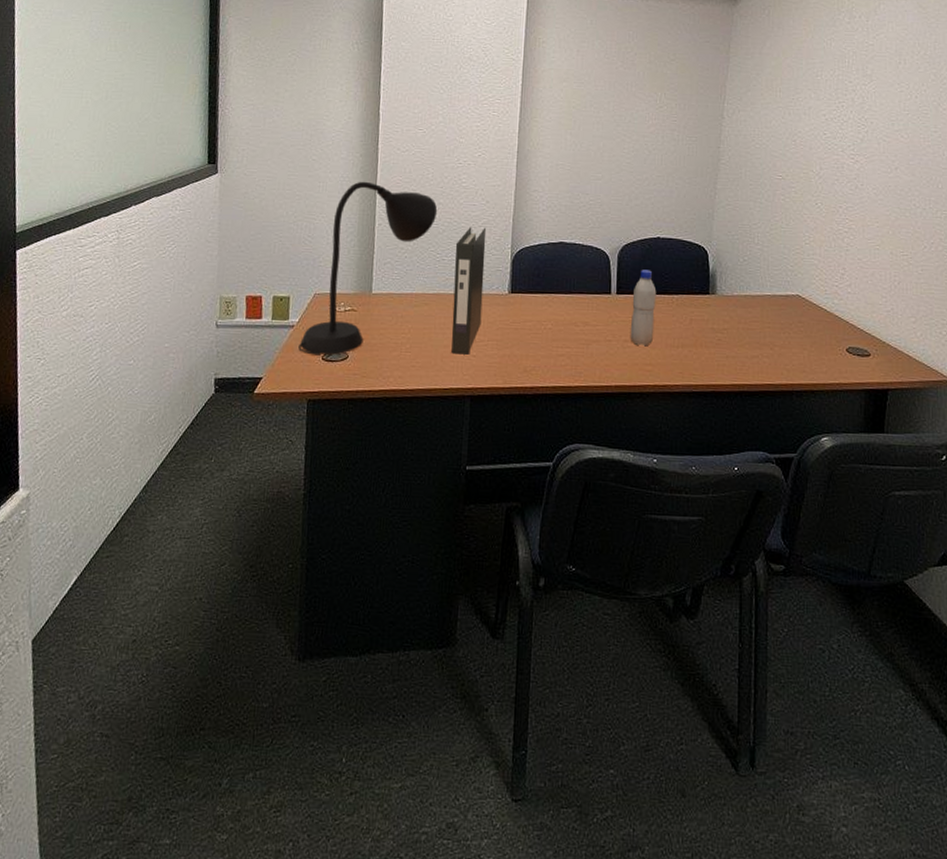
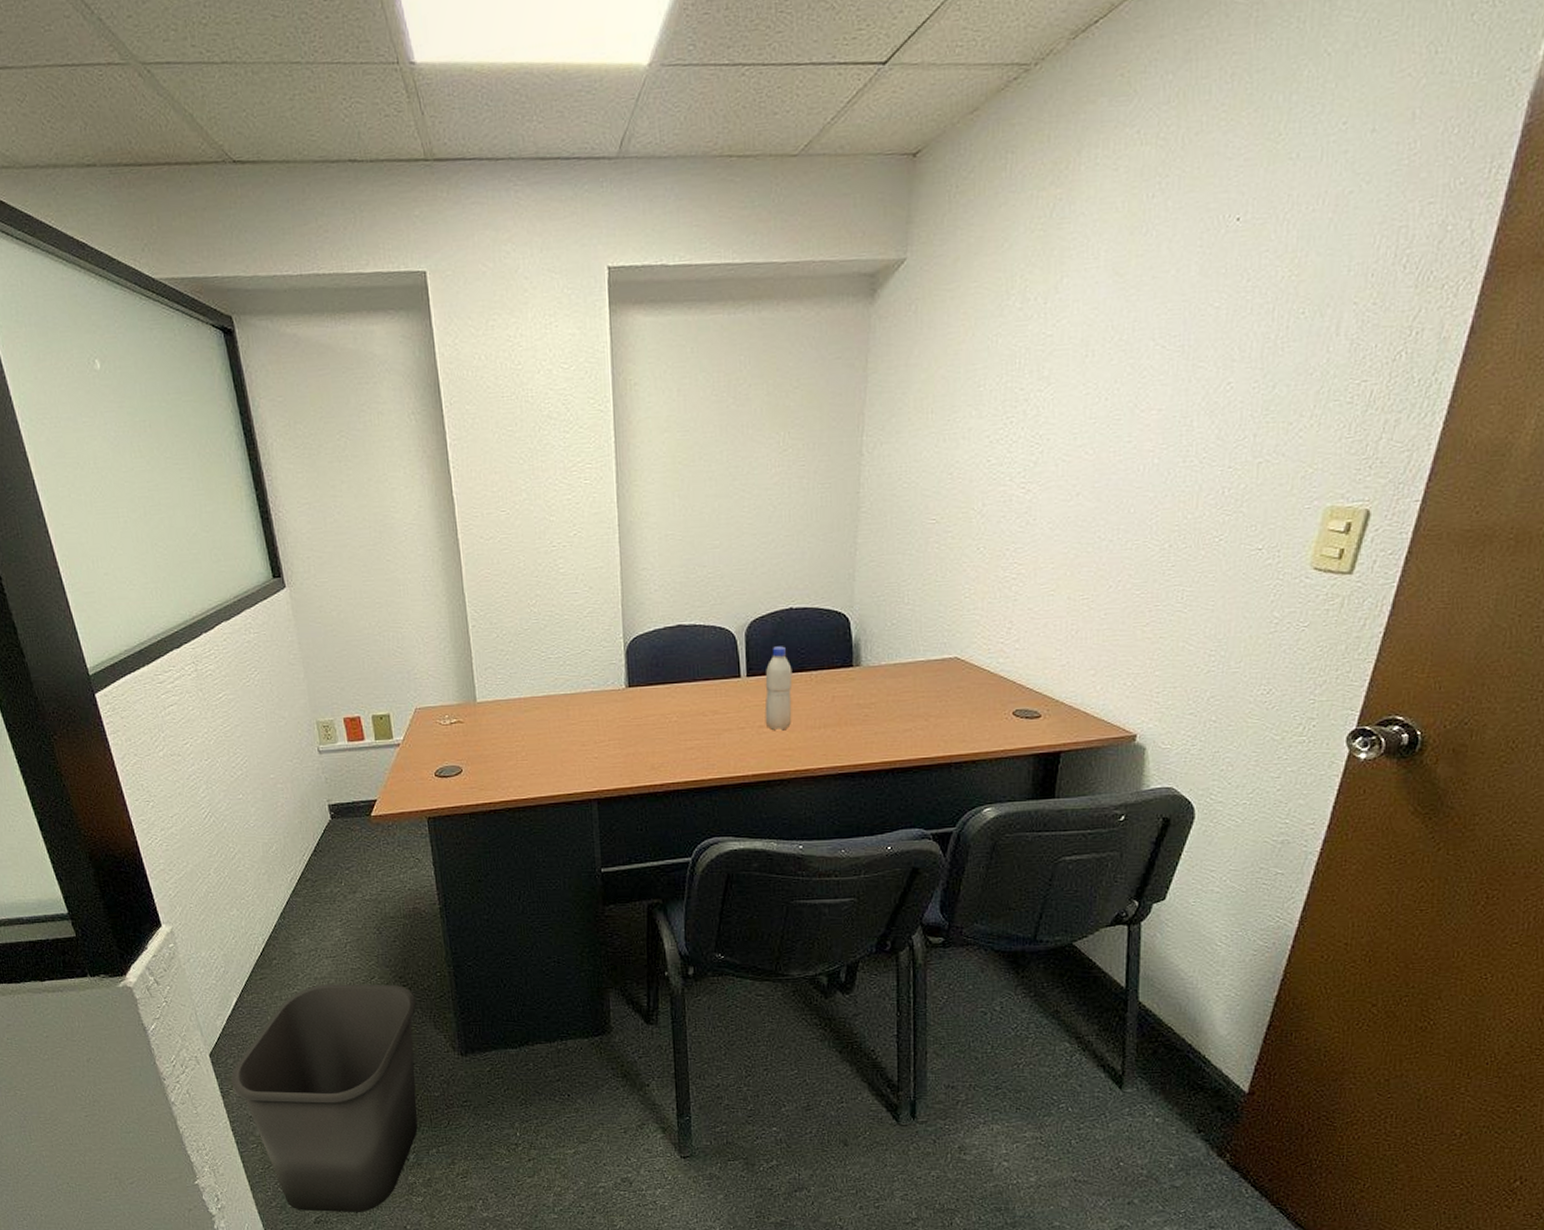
waste bin: none [47,568,262,850] -> present [230,984,418,1212]
desk lamp: present [298,181,438,356] -> none [408,578,536,773]
binder: present [451,227,487,355] -> none [560,617,600,758]

